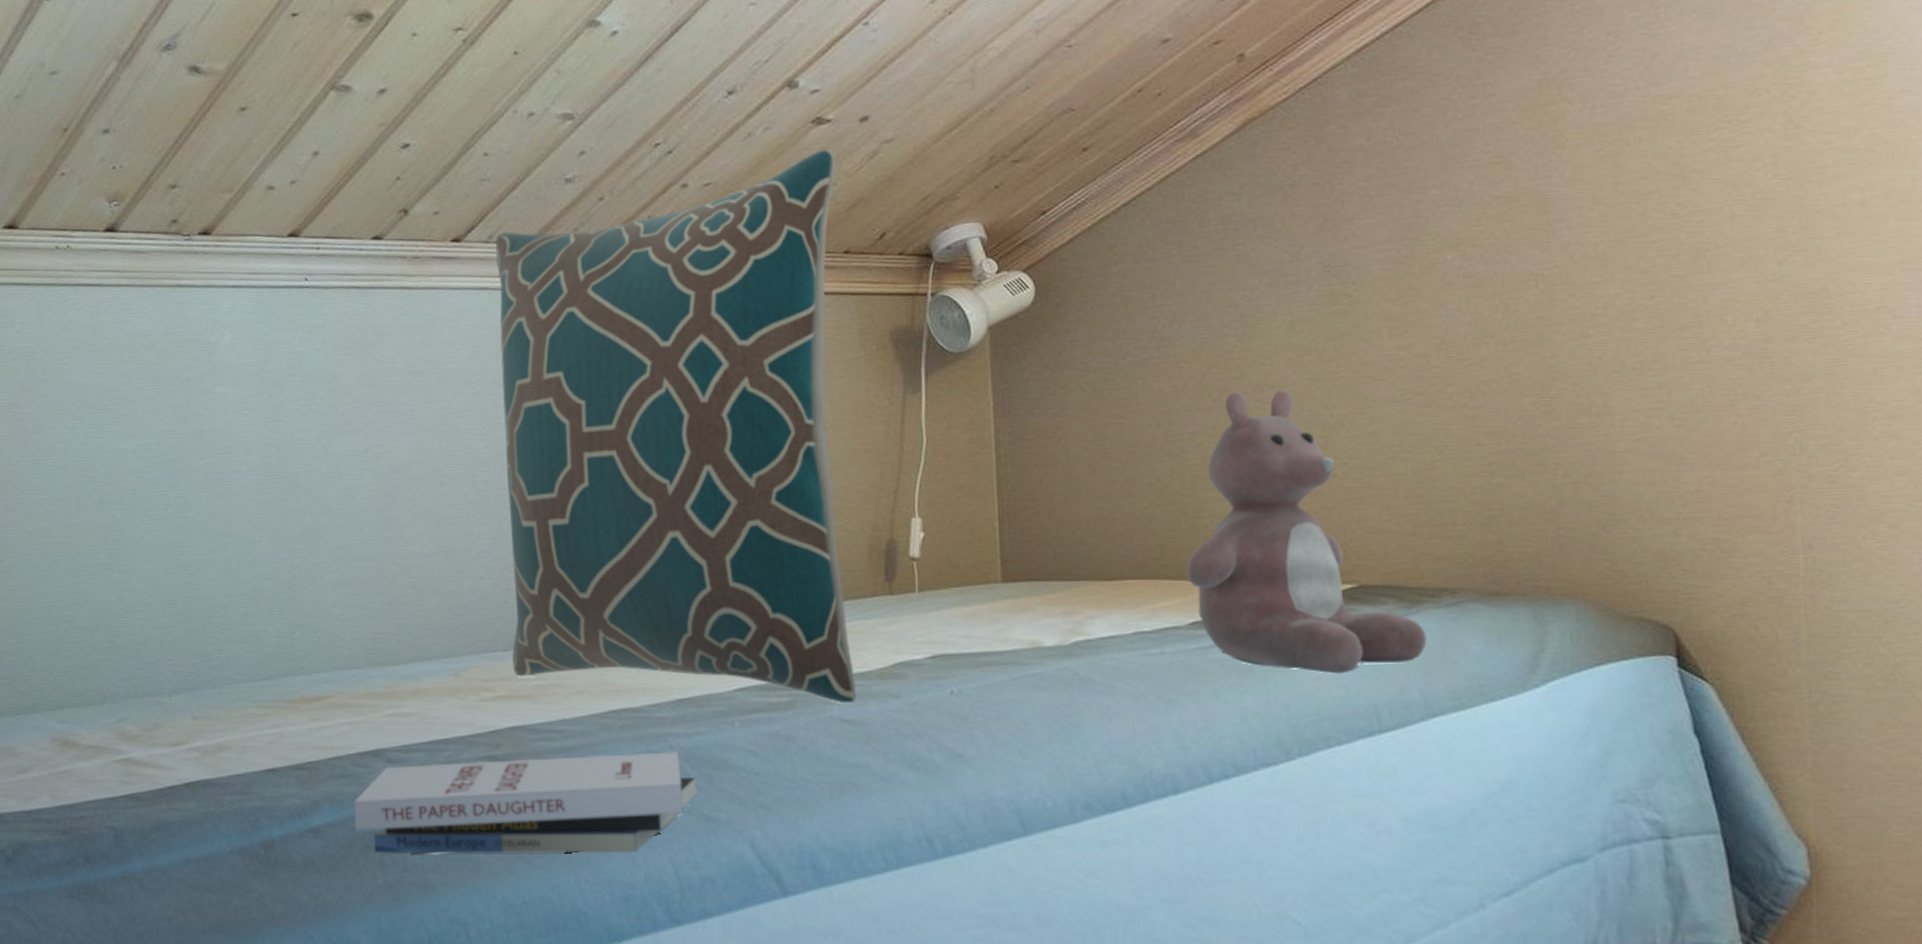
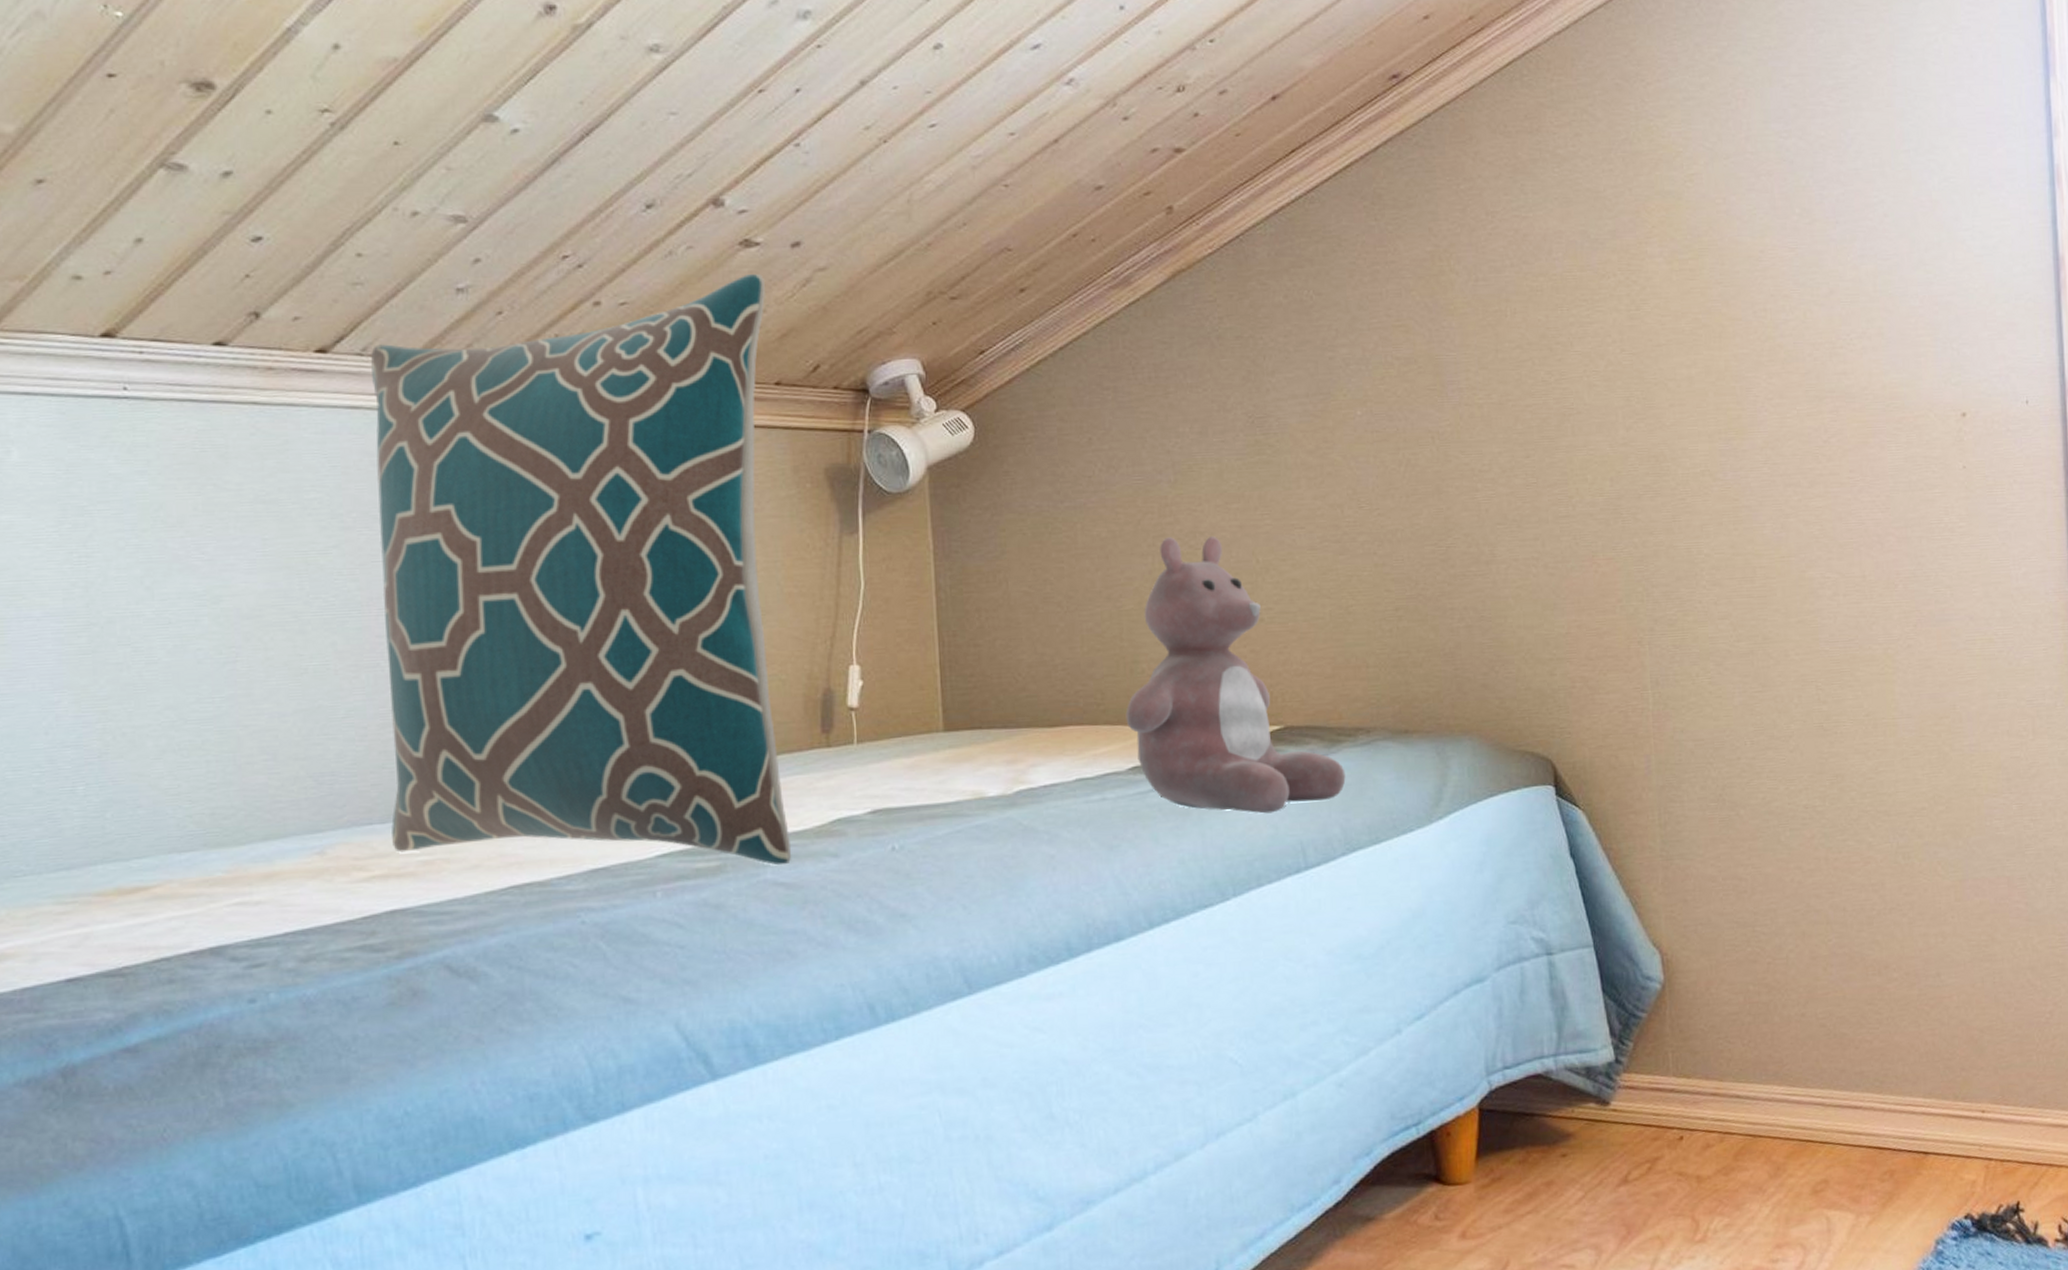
books: present [353,751,697,854] -> none [185,928,614,1070]

